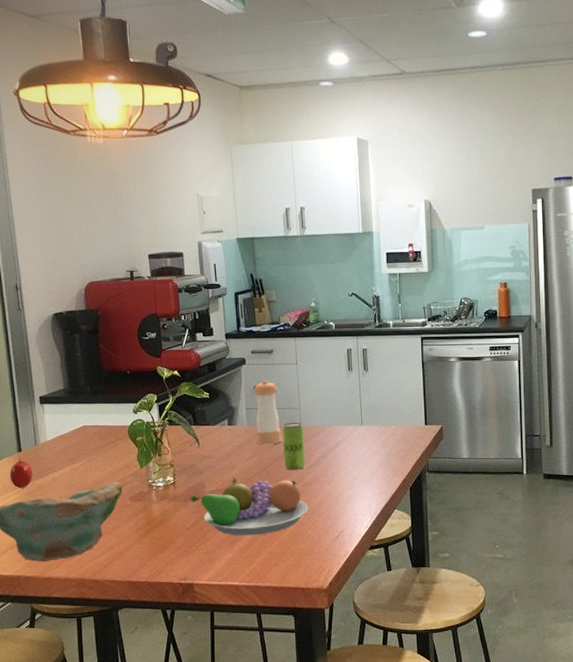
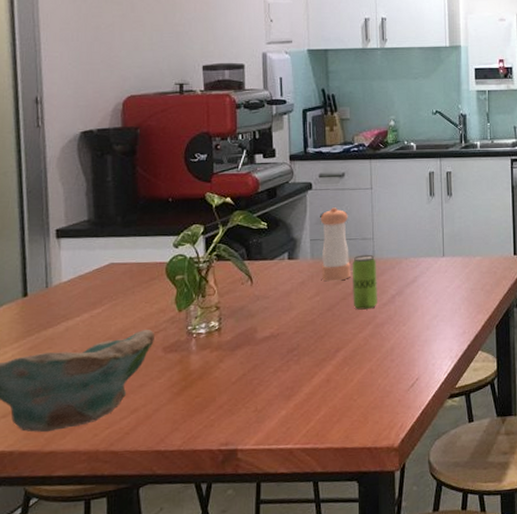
apple: present [9,458,34,489] -> none [9,304,41,342]
fruit bowl: present [190,475,309,536] -> none [238,318,380,389]

